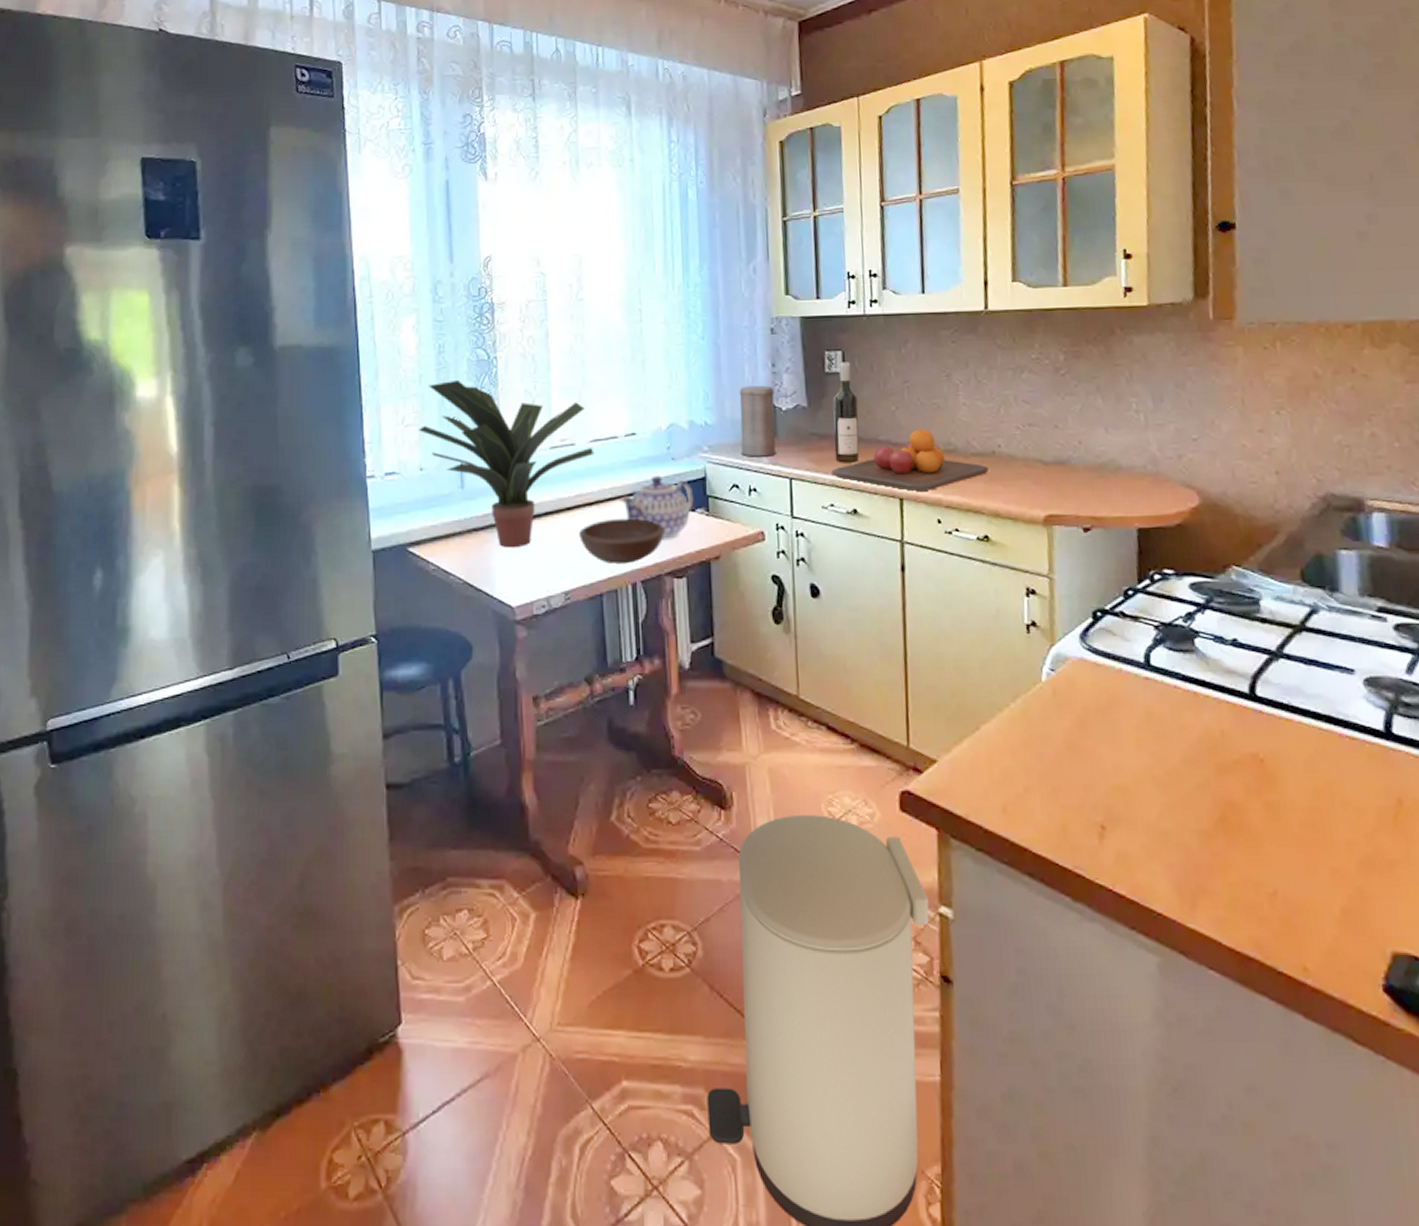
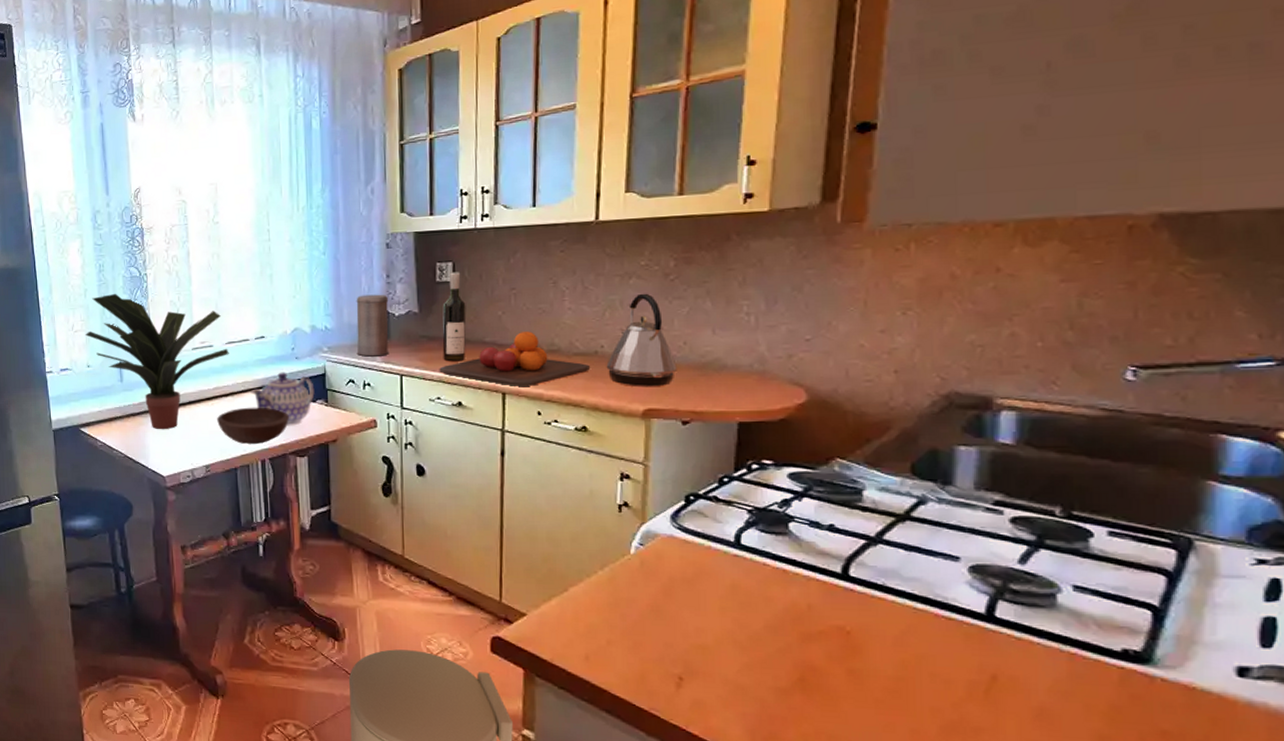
kettle: none [1004,388,1075,491] -> present [606,293,677,388]

